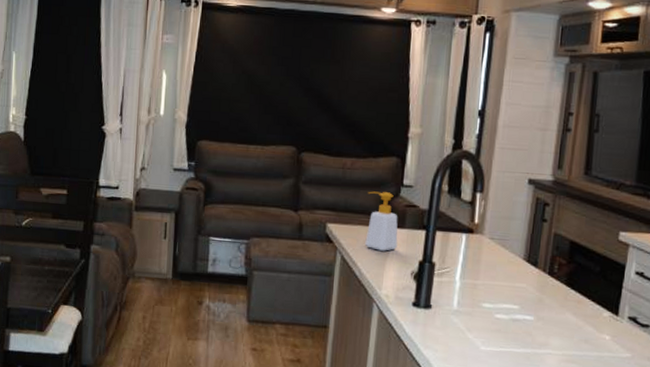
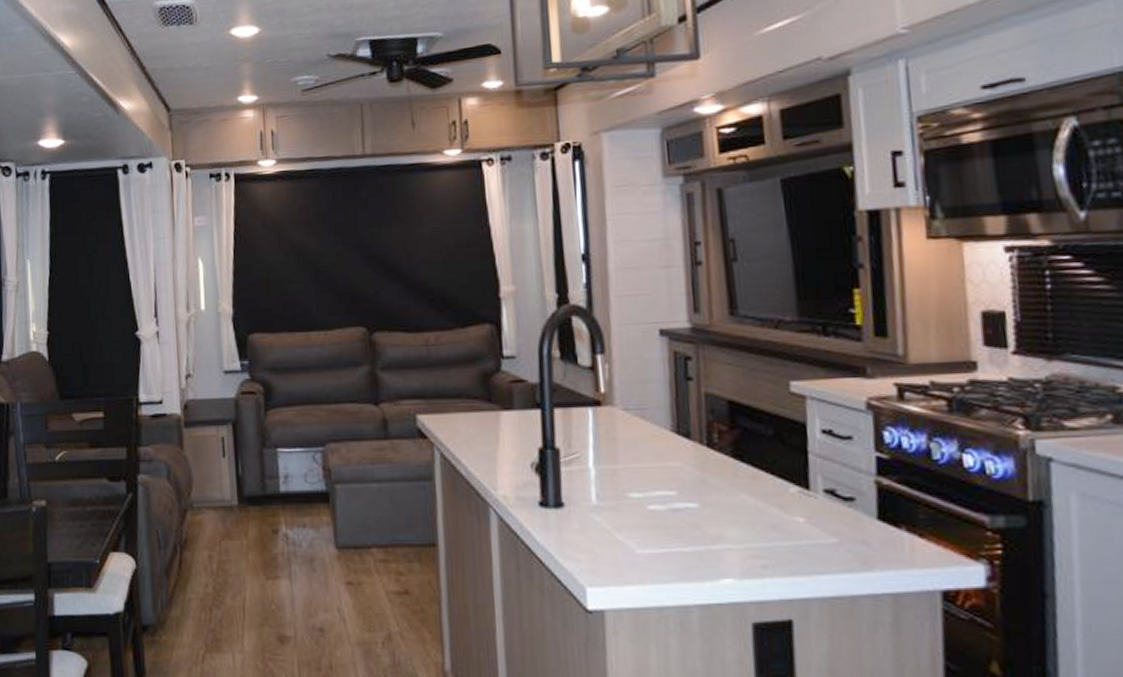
soap bottle: present [365,191,398,251] -> none [461,368,508,441]

